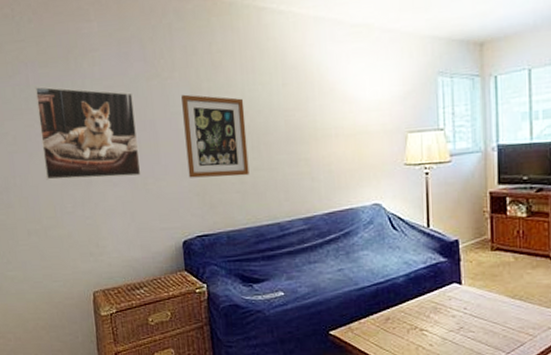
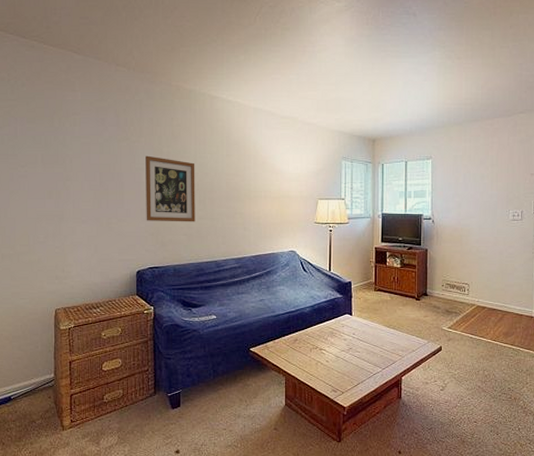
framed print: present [34,86,141,180] -> none [21,138,107,216]

